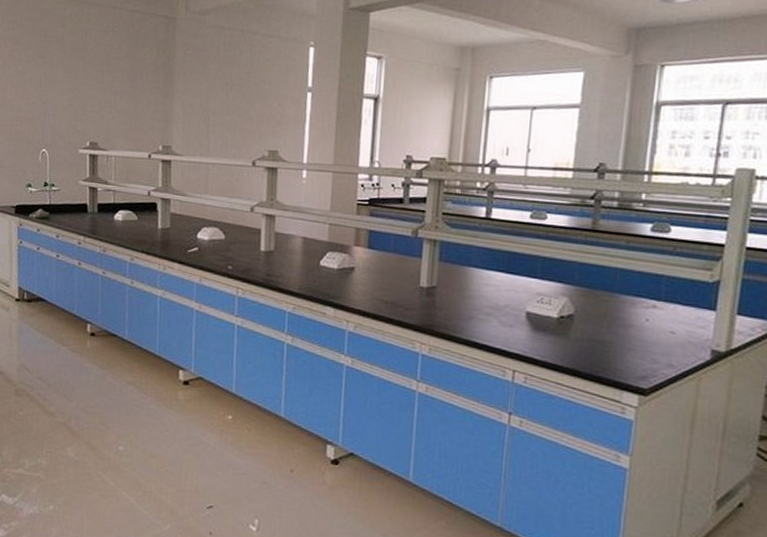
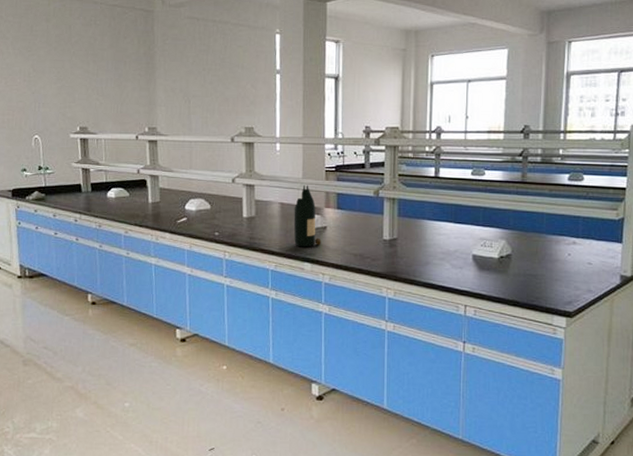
bottle: none [316,218,348,290] -> present [293,185,322,247]

